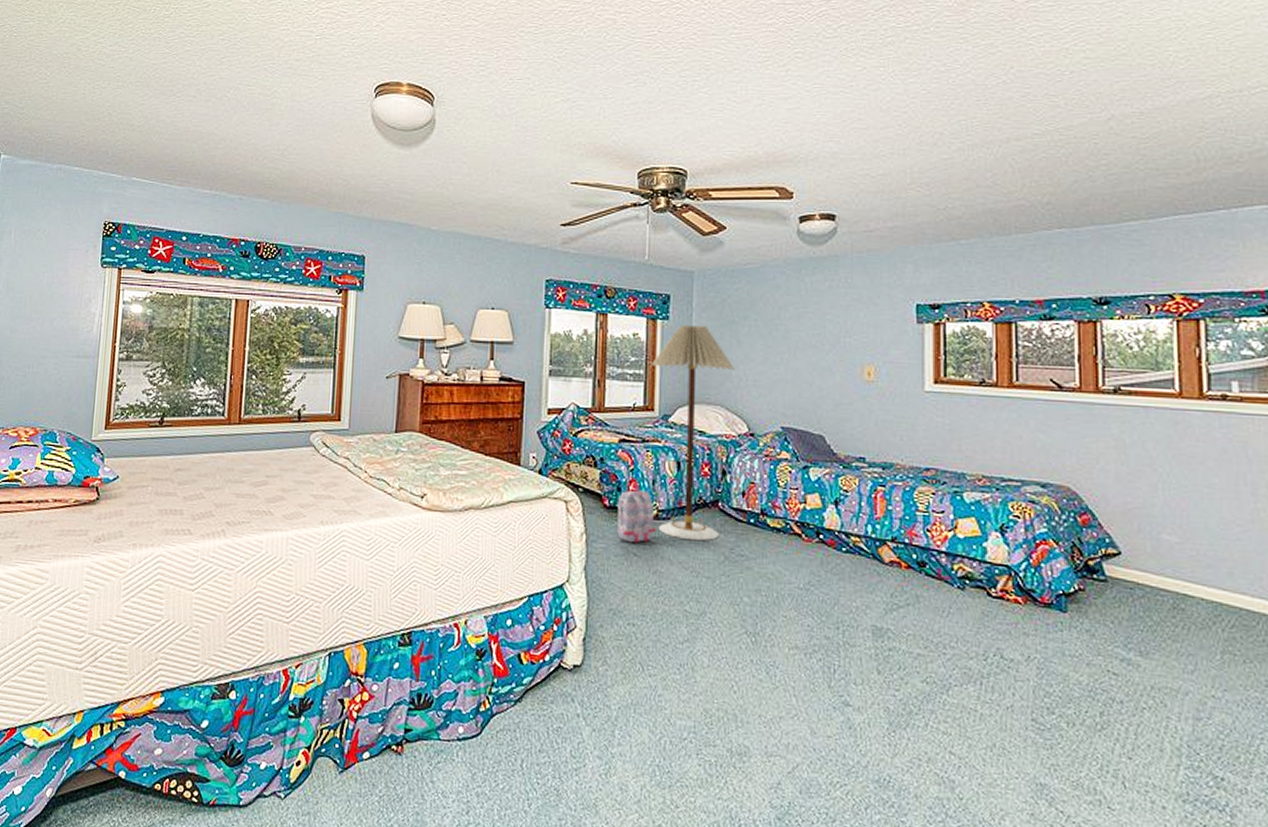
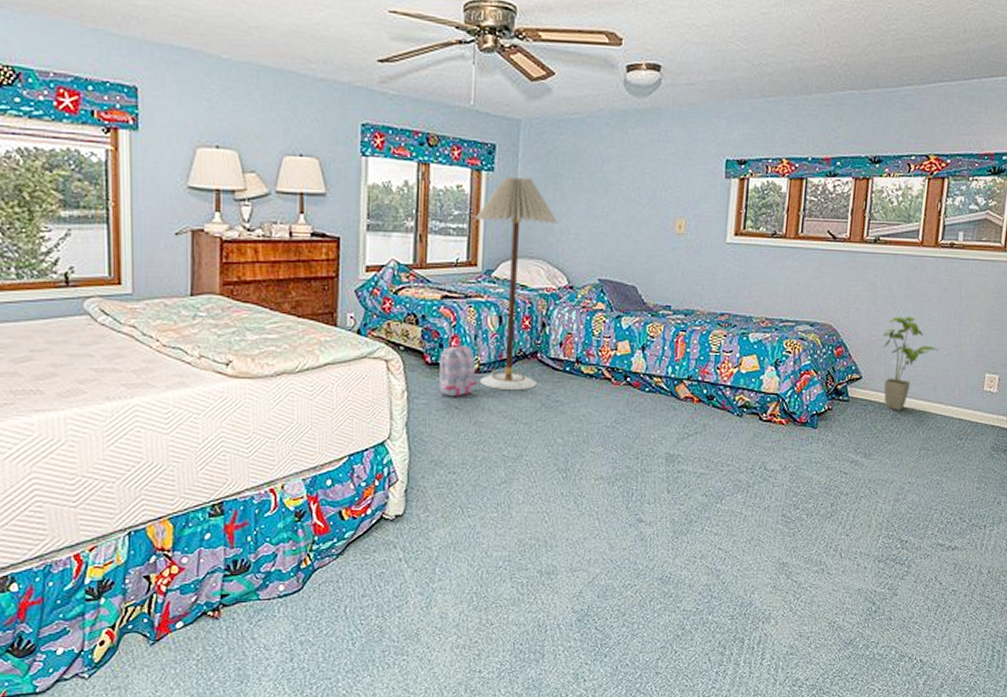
house plant: none [1144,480,1228,599] -> present [883,316,939,410]

